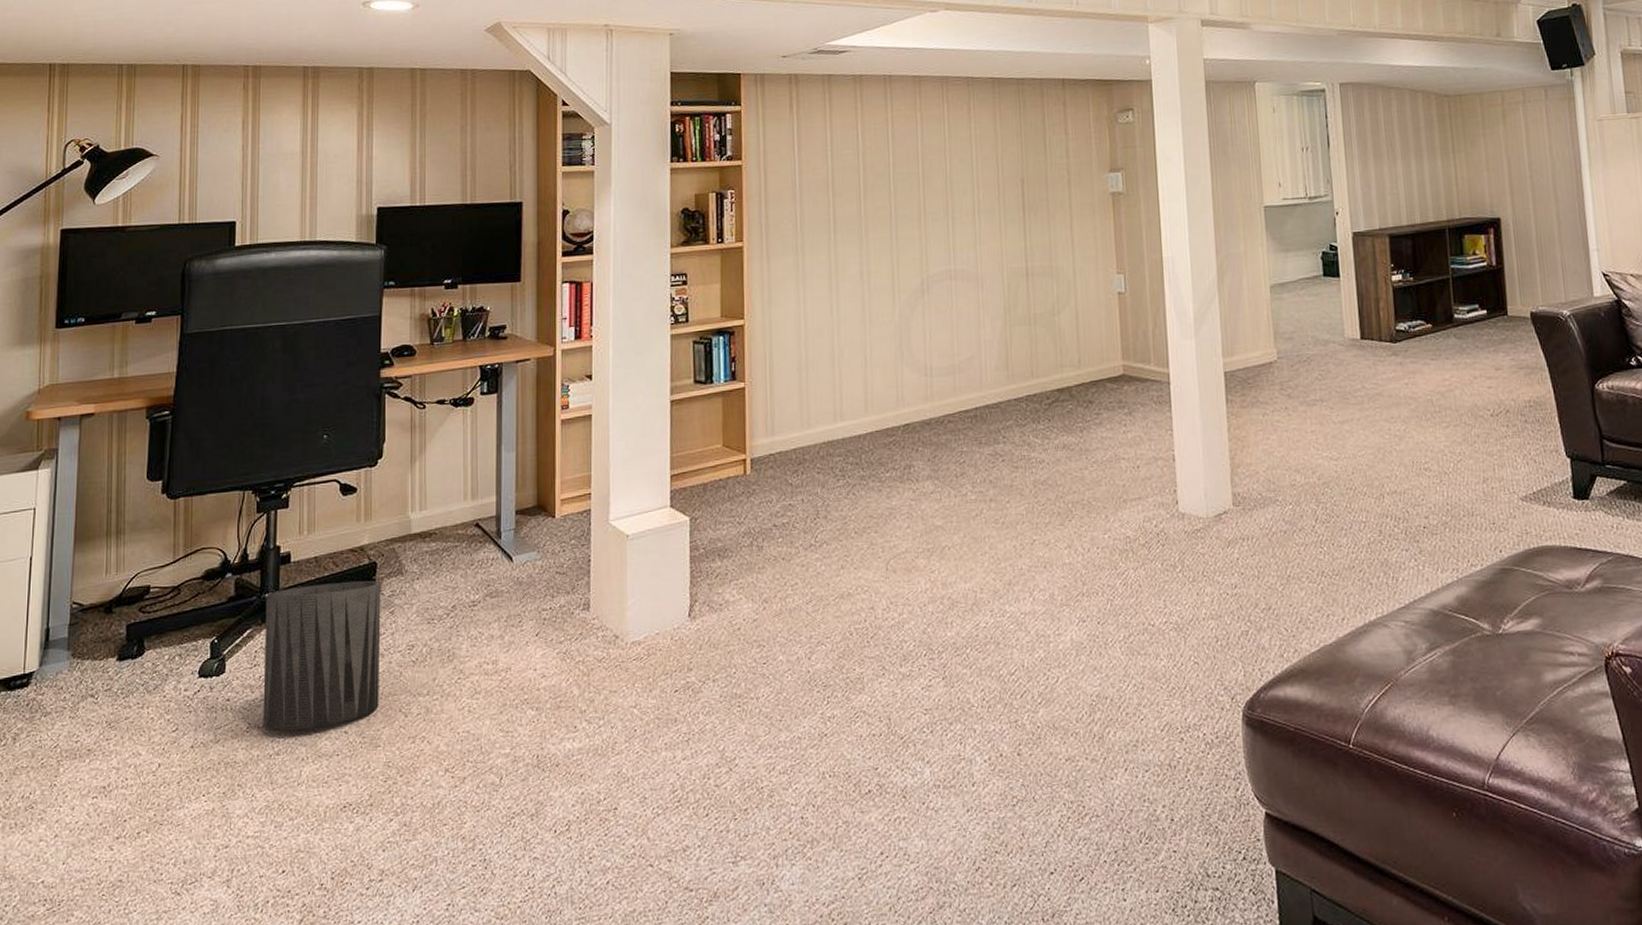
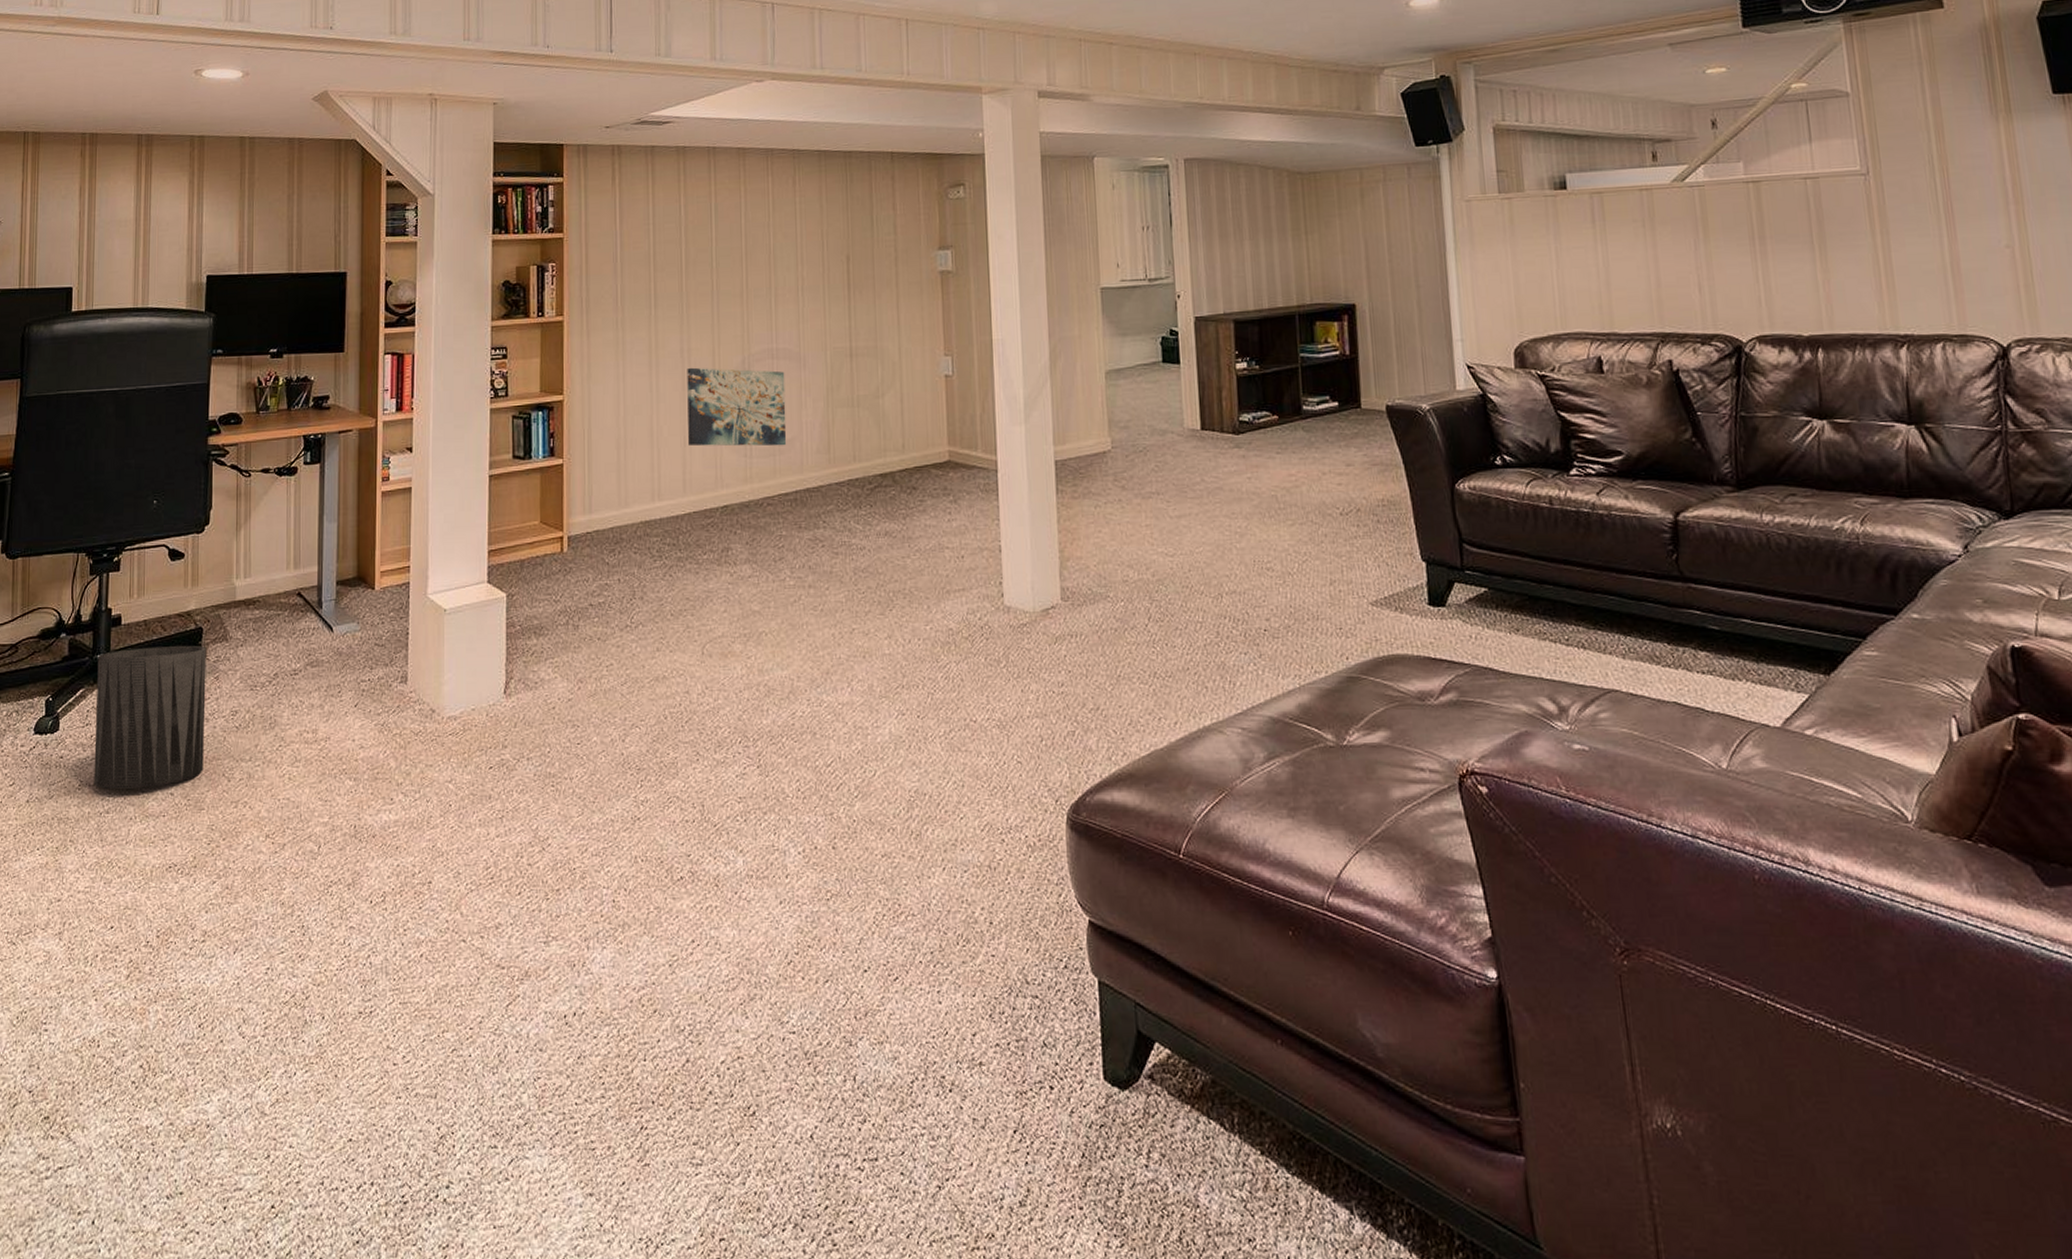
wall art: none [867,289,966,367] -> present [687,367,787,447]

